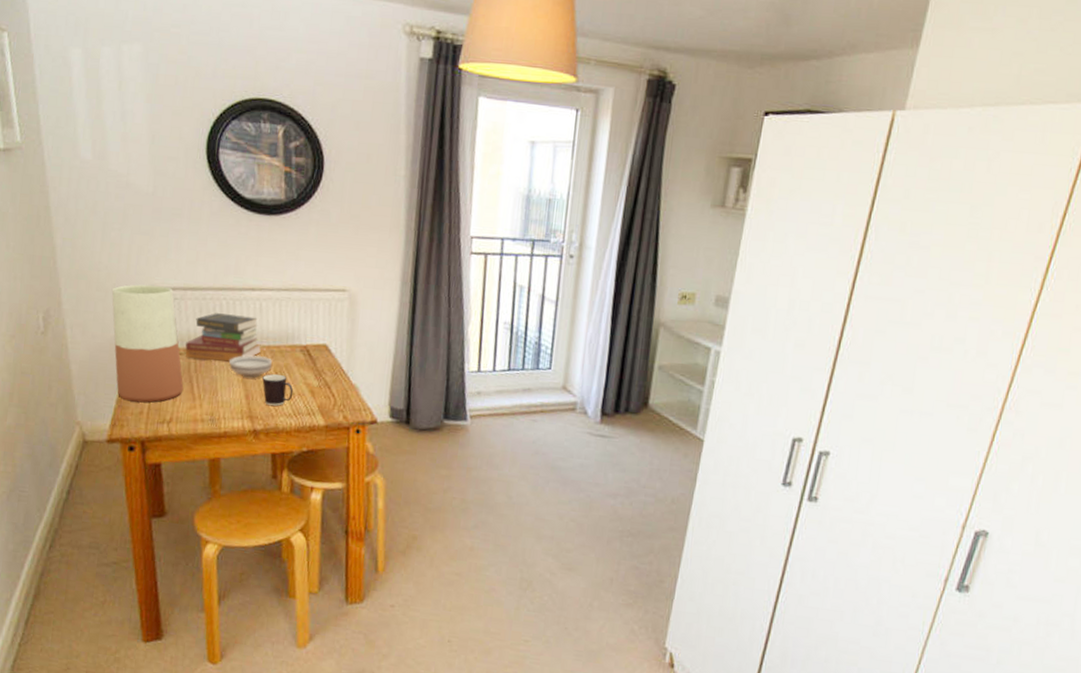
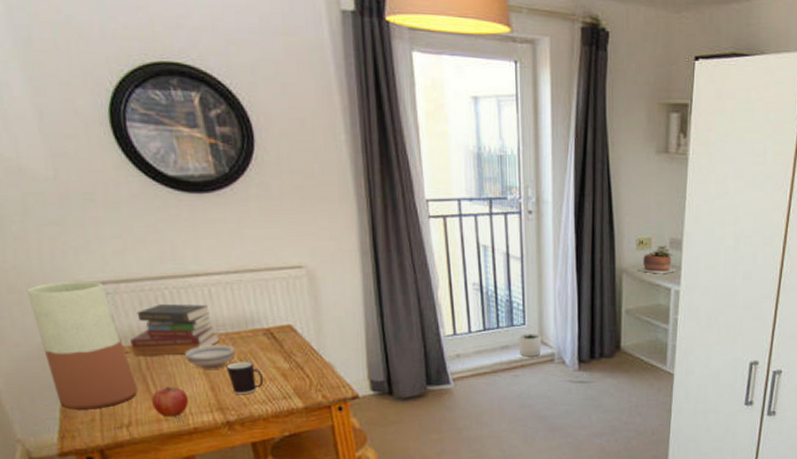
fruit: none [193,389,224,419] -> present [152,386,188,416]
planter: none [541,377,566,404] -> present [518,333,542,357]
succulent plant: none [676,301,720,333] -> present [637,245,676,274]

